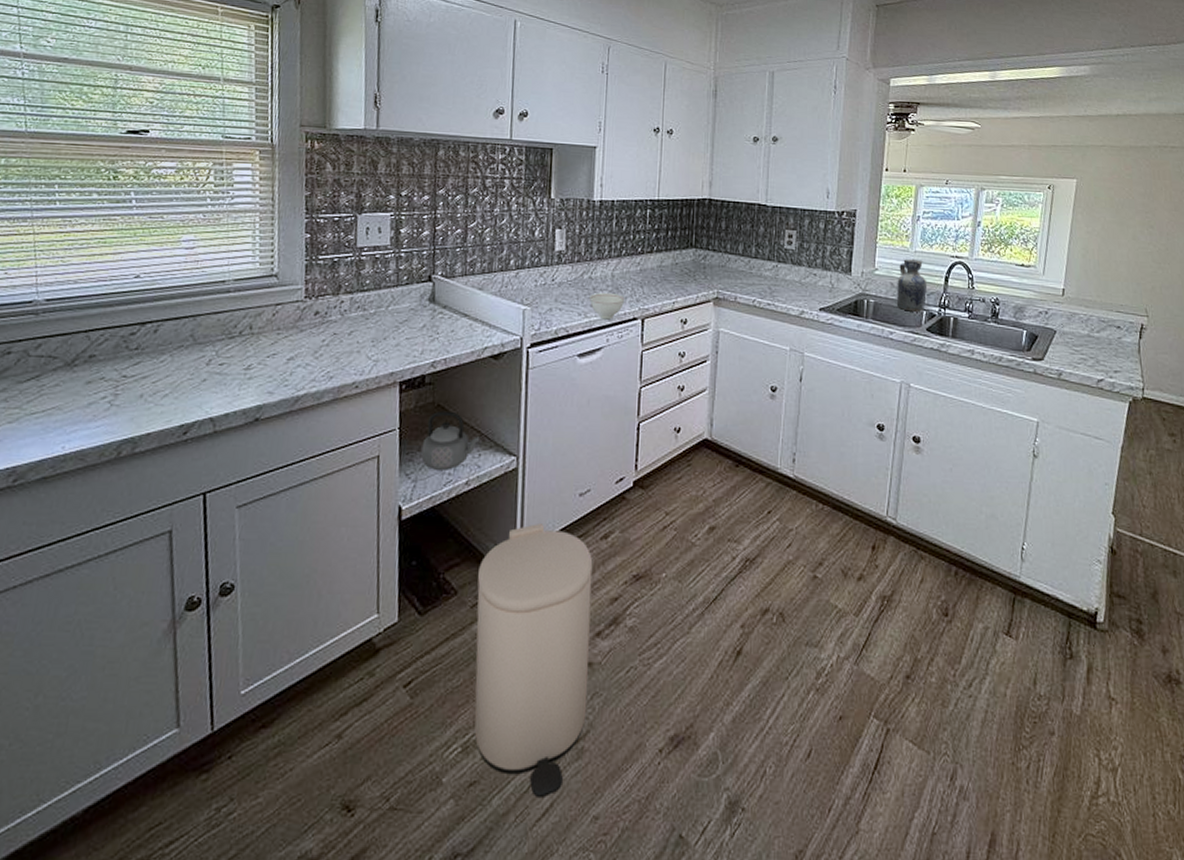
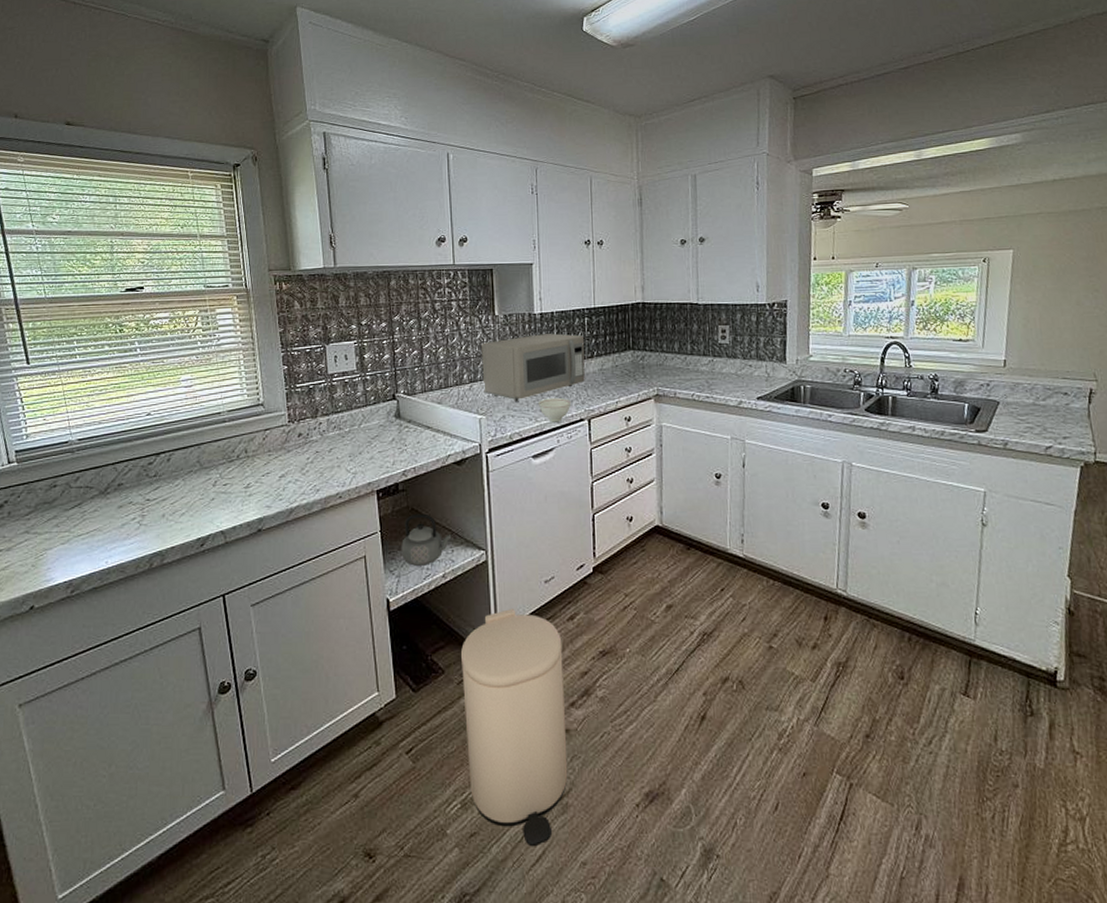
microwave: none [531,223,644,295] -> present [482,333,585,402]
ceramic jug: present [896,259,928,312] -> none [832,343,864,394]

